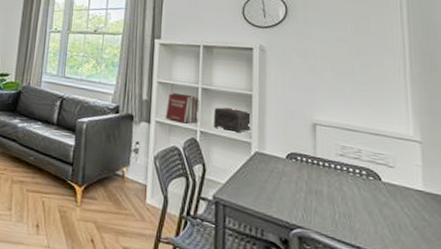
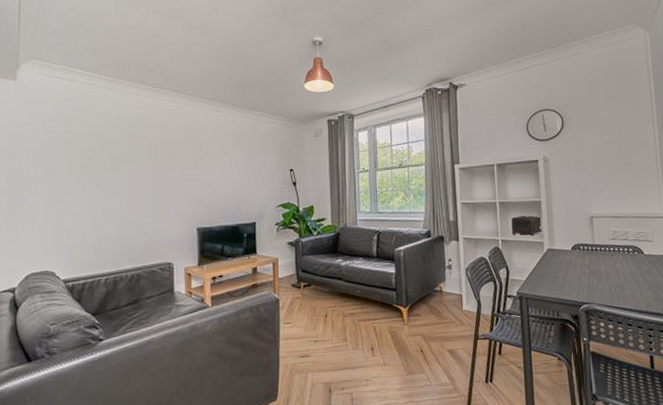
books: present [165,92,200,124] -> none [471,209,500,236]

